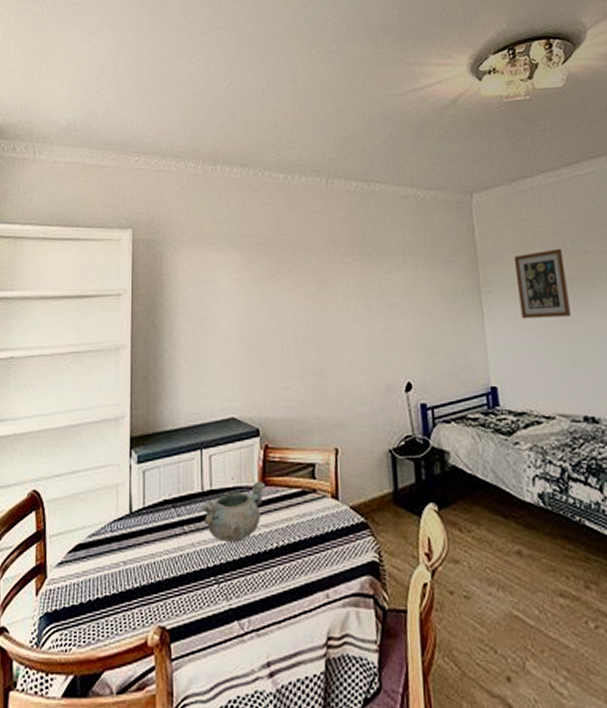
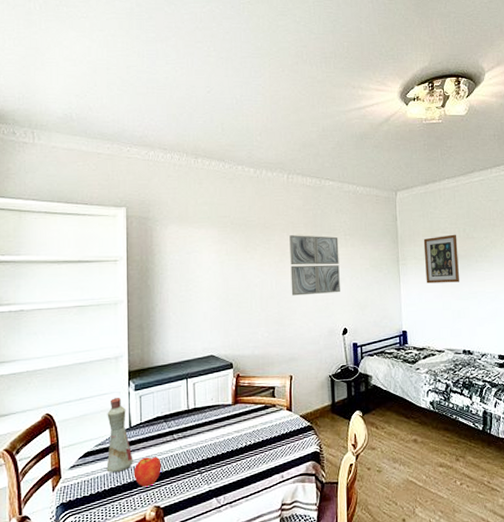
bottle: none [100,472,133,576] -> present [106,398,133,473]
apple: none [133,555,168,598] -> present [133,456,162,487]
decorative bowl: present [201,481,266,543] -> none [187,400,238,445]
wall art: none [330,256,400,338] -> present [289,235,340,296]

